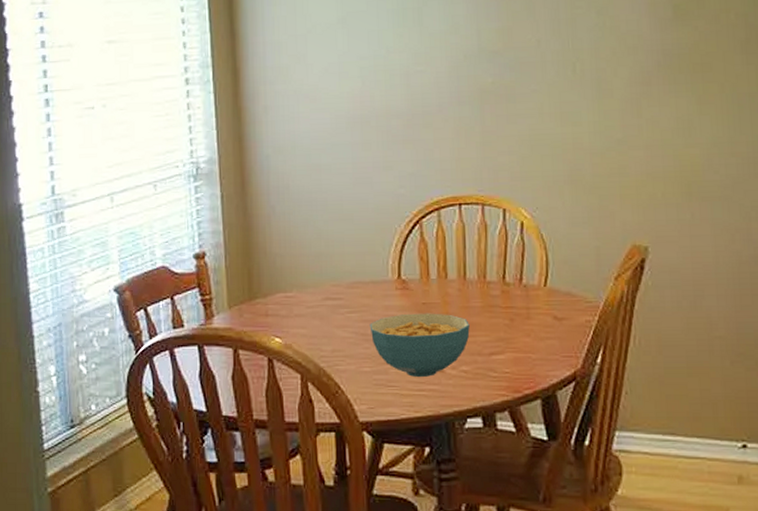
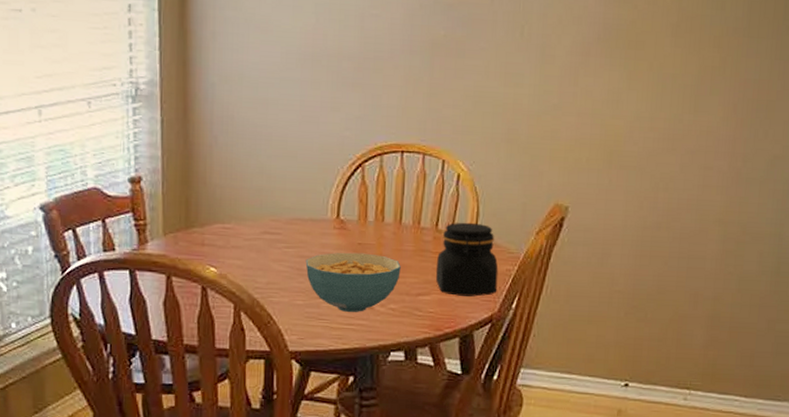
jar: none [507,272,578,353] -> present [435,222,499,297]

